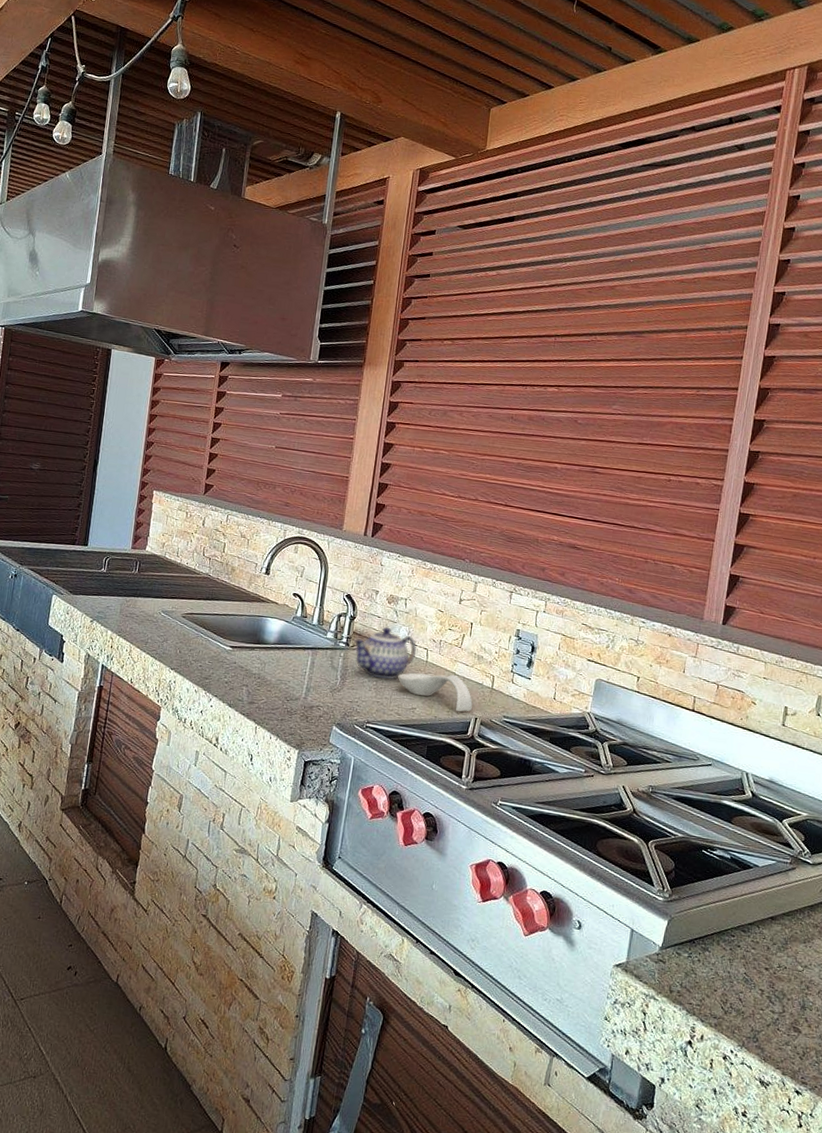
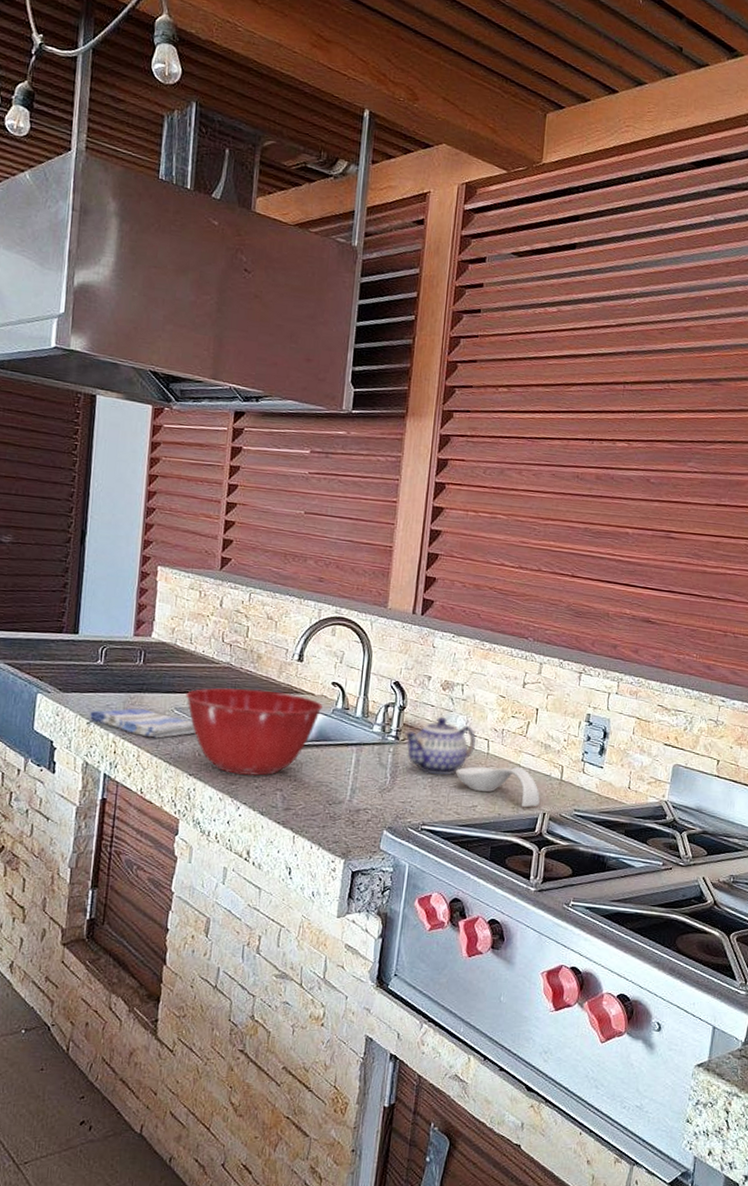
dish towel: none [93,610,178,636] -> present [90,708,196,738]
mixing bowl: none [171,595,285,672] -> present [185,688,323,776]

